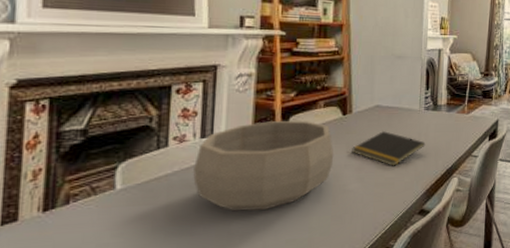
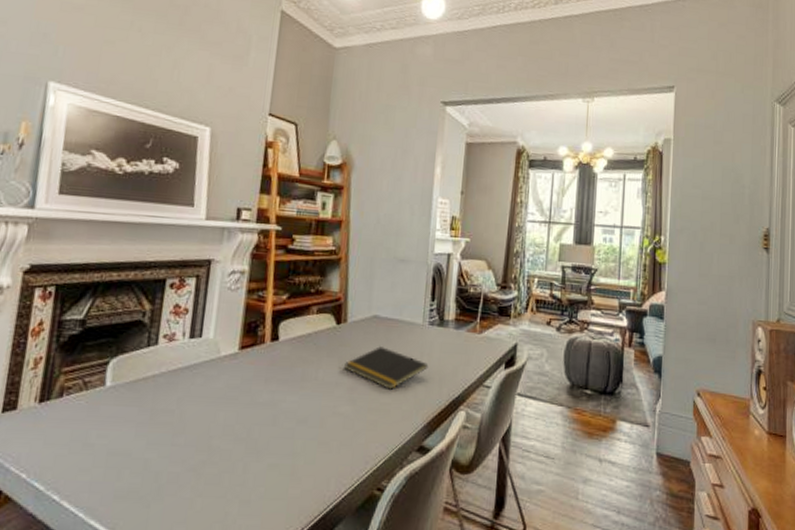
decorative bowl: present [192,120,334,212] -> none [178,324,325,426]

